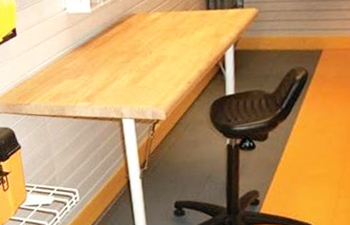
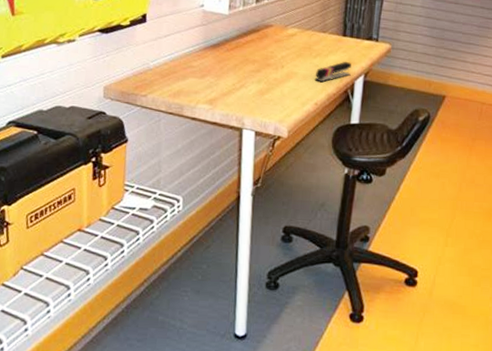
stapler: none [184,35,220,61] -> present [314,62,351,83]

